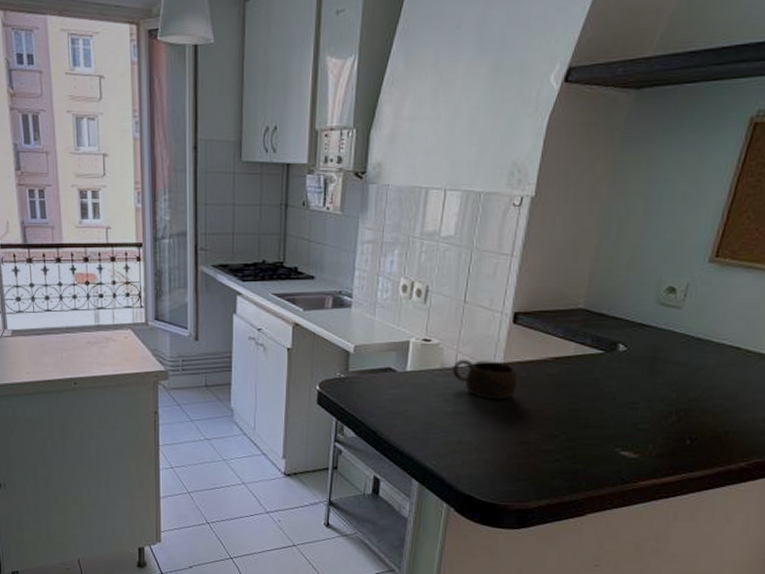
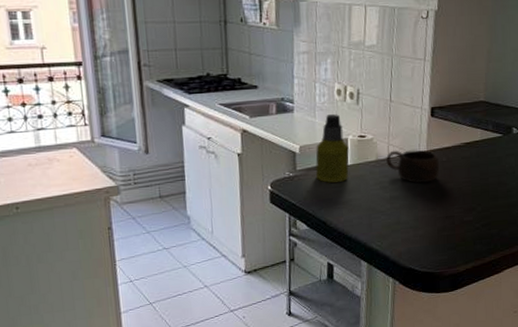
bottle: none [369,313,410,390] -> present [315,114,349,183]

